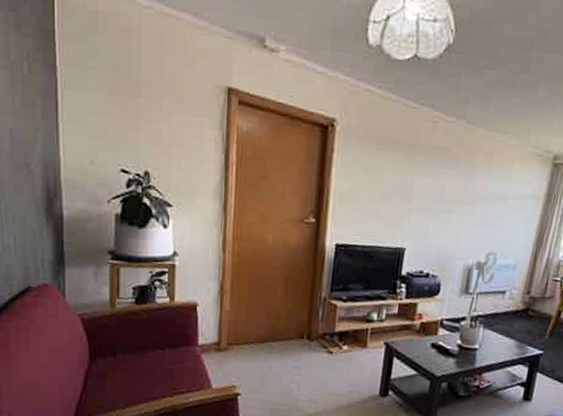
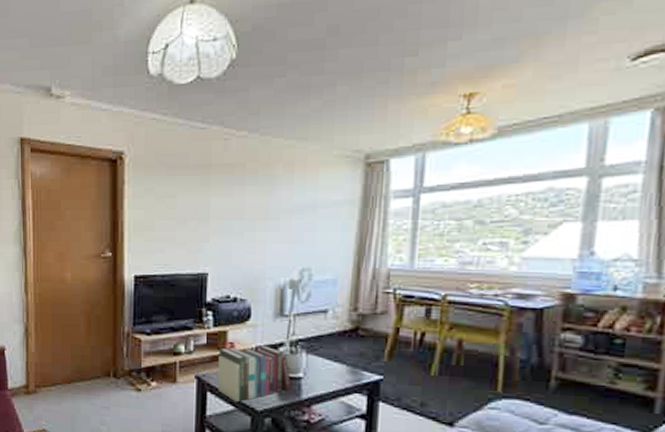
books: none [403,318,468,368] -> present [217,345,292,403]

